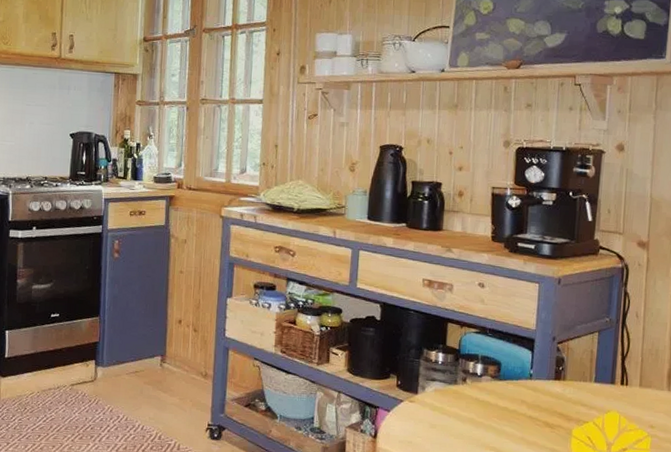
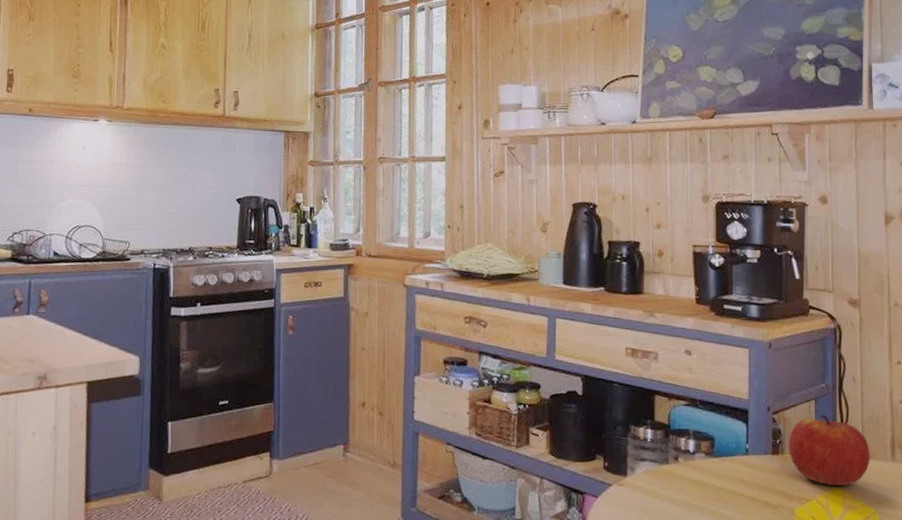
apple: none [570,345,648,411] -> present [789,414,870,486]

